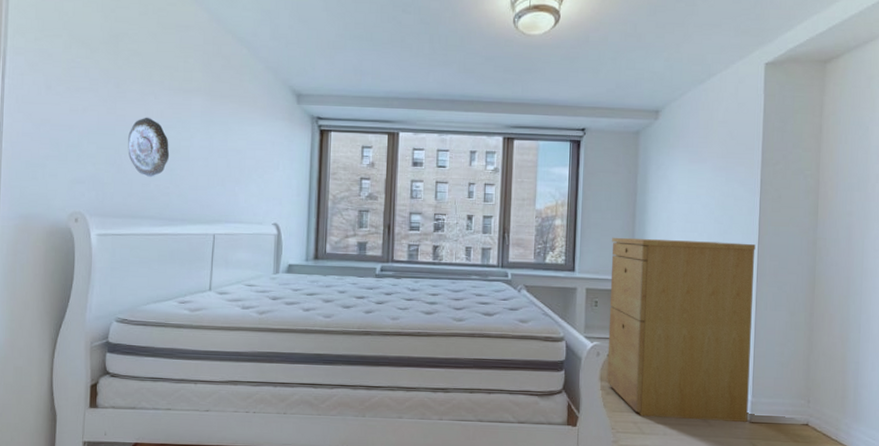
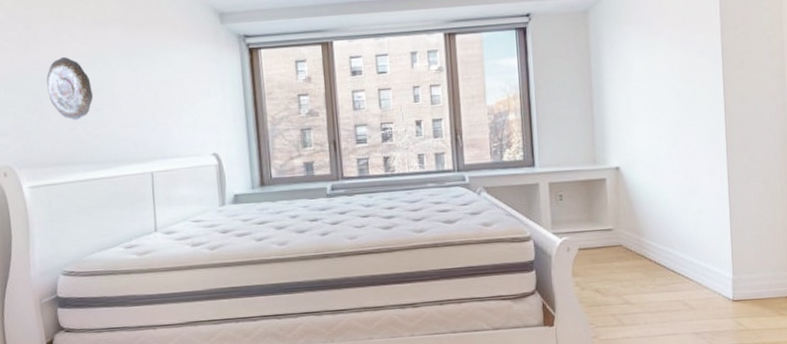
filing cabinet: present [606,237,756,422] -> none [570,115,730,308]

